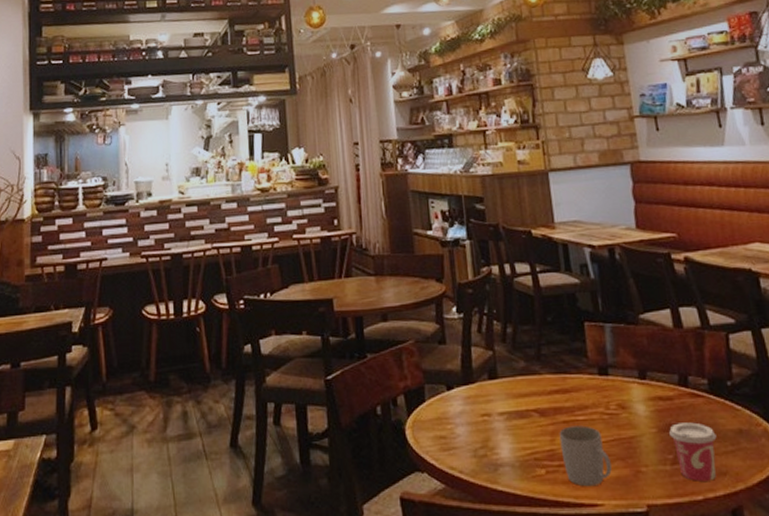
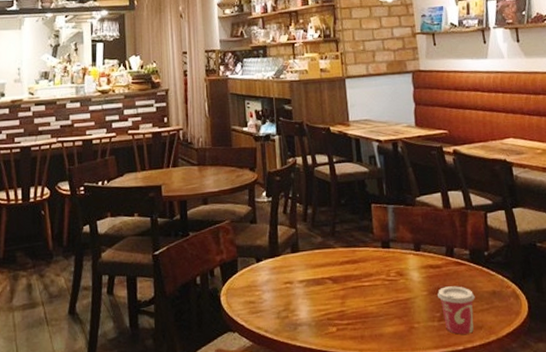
mug: present [559,425,612,487] -> none [348,290,390,341]

